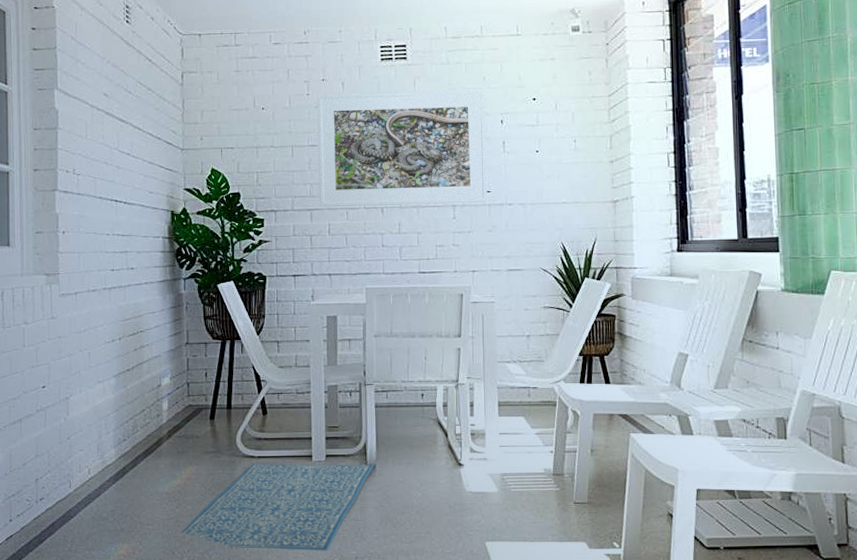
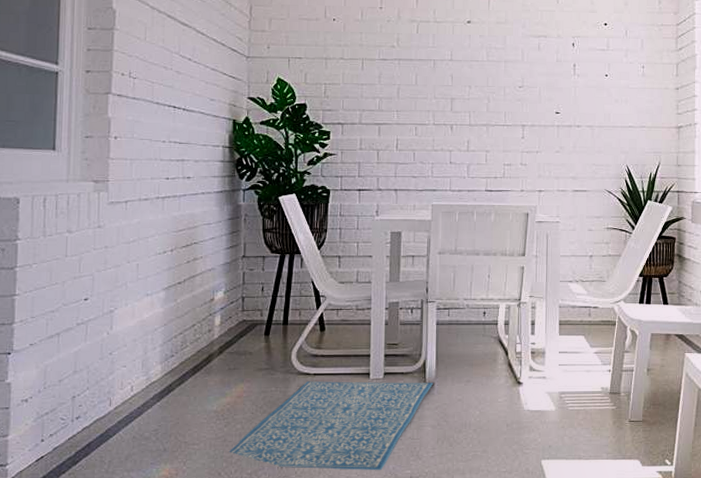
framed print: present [317,89,488,207] -> none [388,8,558,124]

